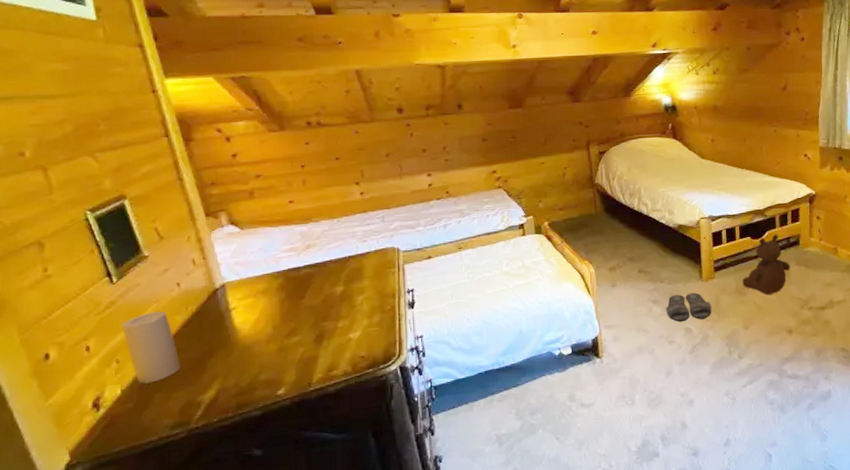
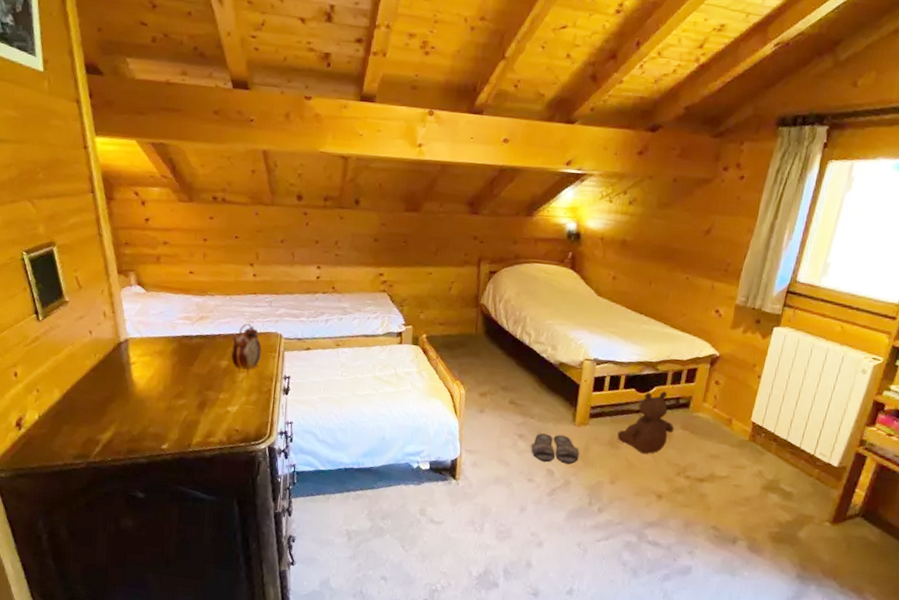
candle: present [122,311,181,384] -> none [43,352,86,415]
alarm clock: none [345,242,380,296] -> present [231,323,262,375]

